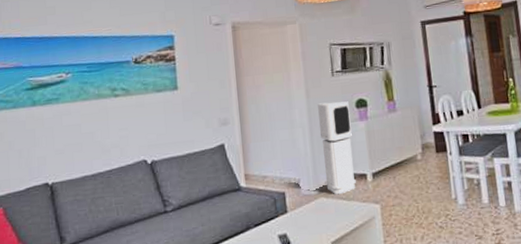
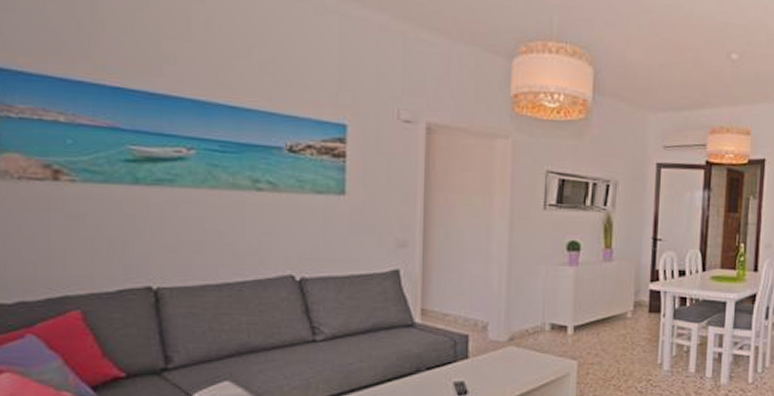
air purifier: present [318,101,357,195] -> none [517,238,560,345]

